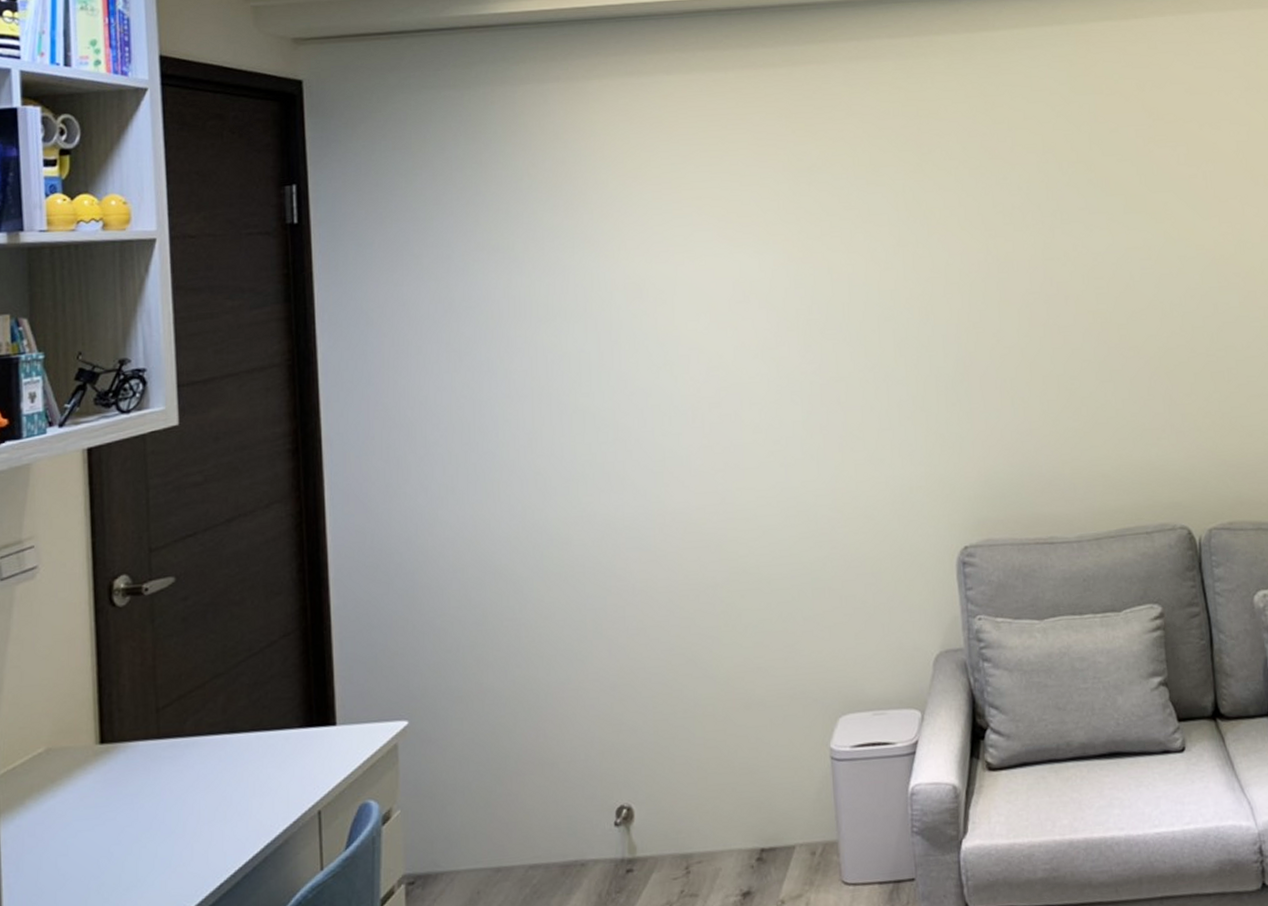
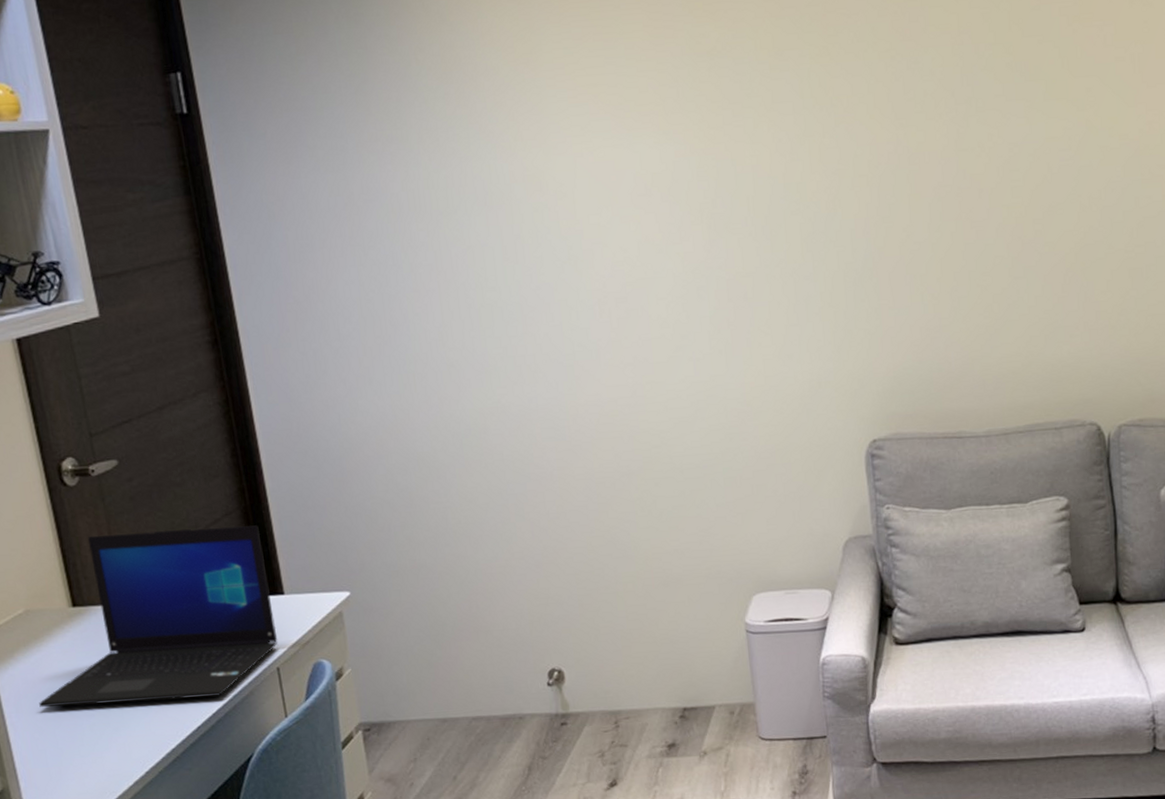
laptop: none [43,647,323,864] -> present [39,525,278,707]

